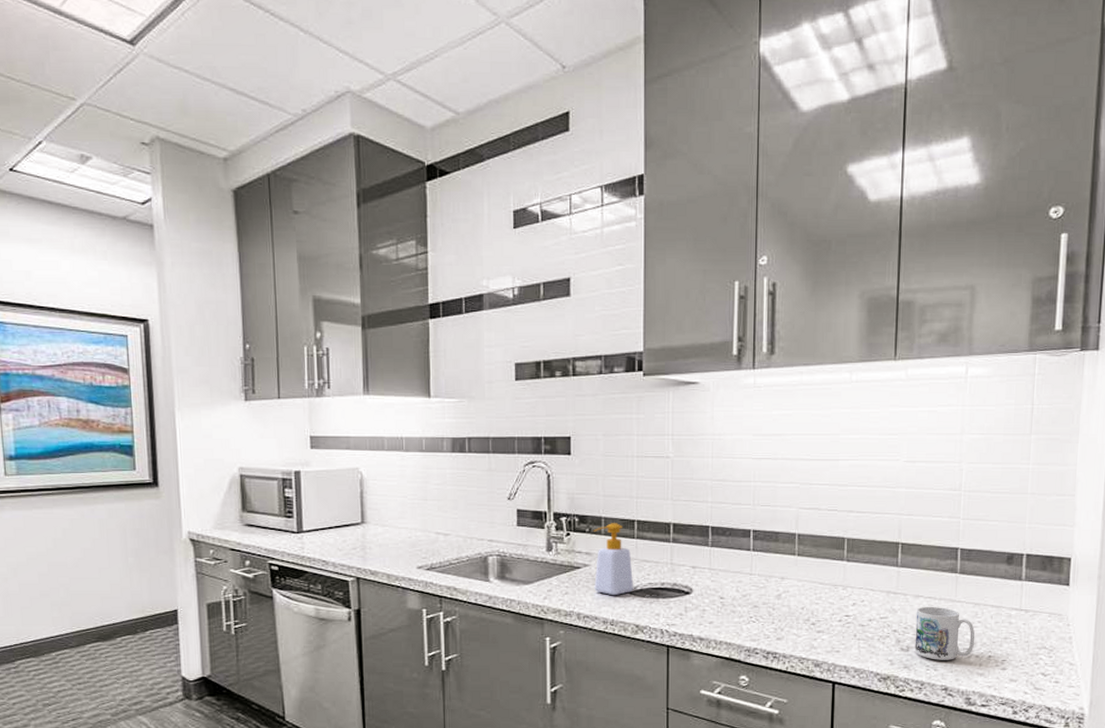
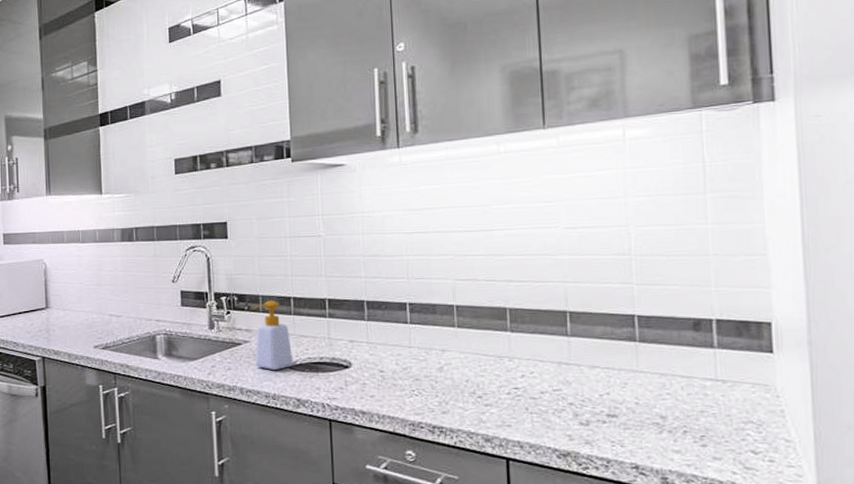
mug: present [914,606,976,660] -> none [593,377,666,436]

